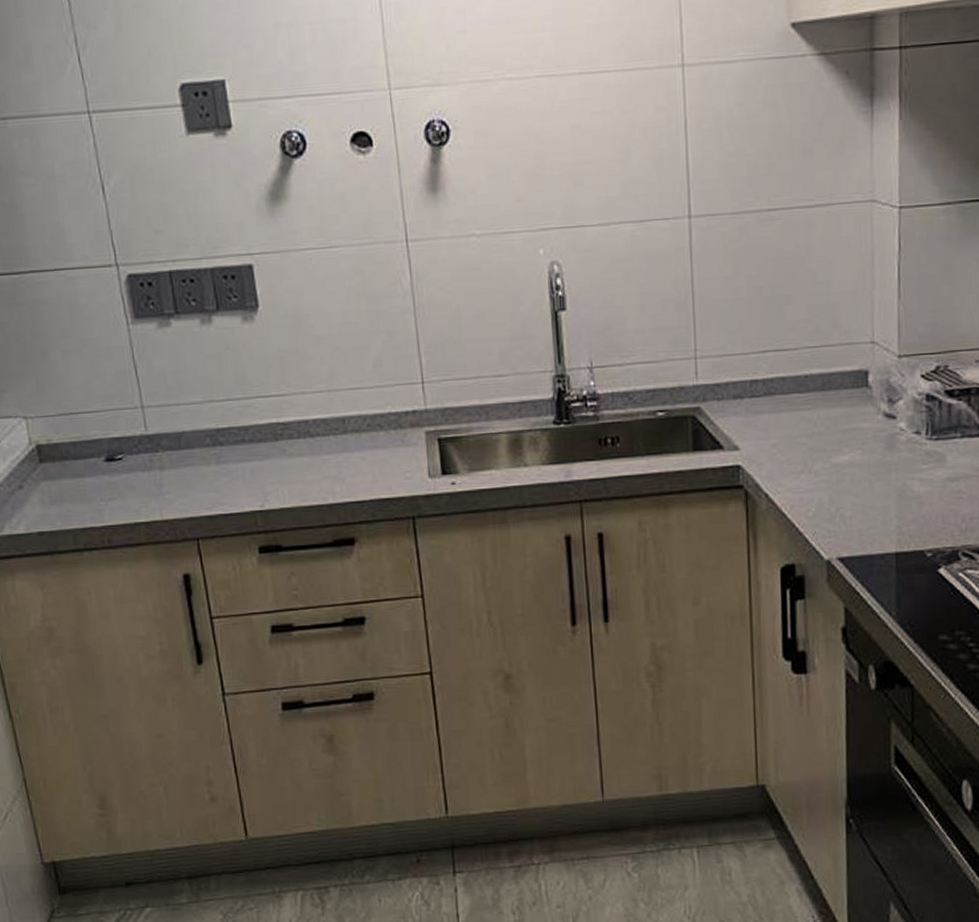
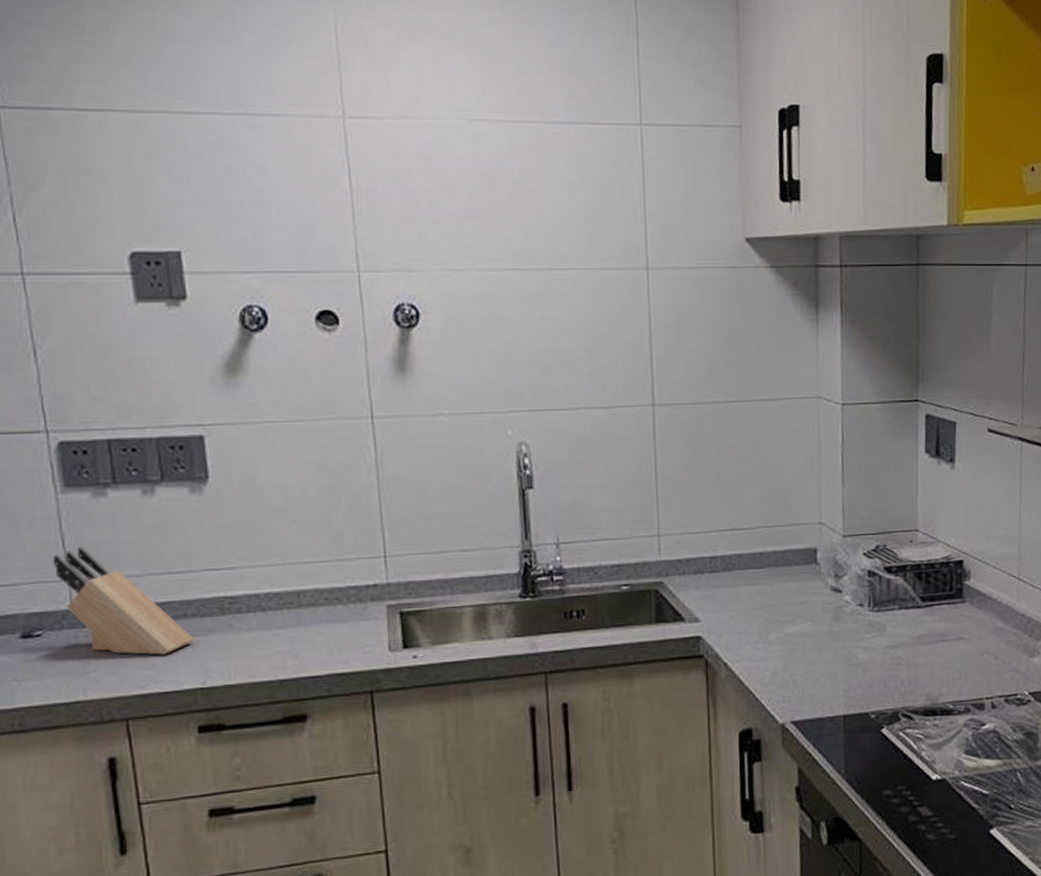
knife block: none [128,374,252,479] -> present [53,546,195,655]

